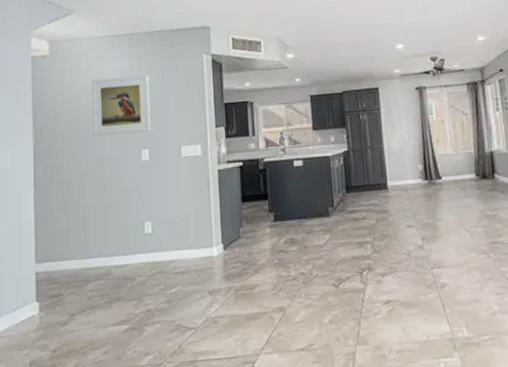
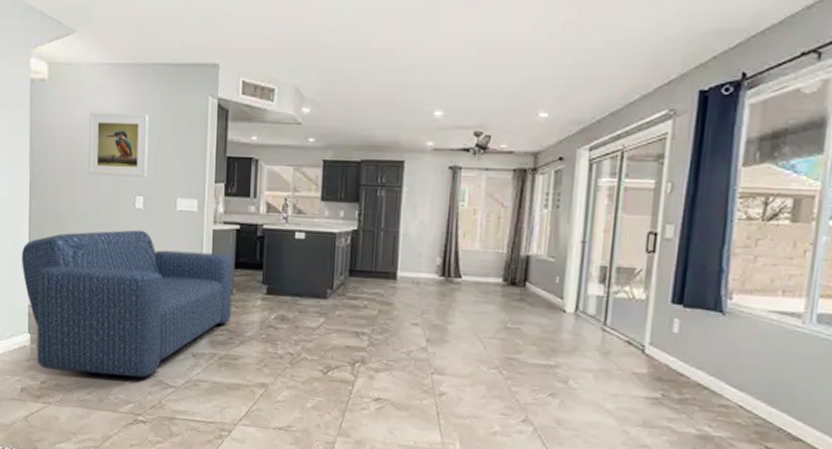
sofa: none [26,180,243,336] -> present [21,229,233,378]

